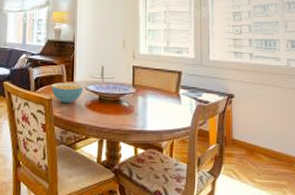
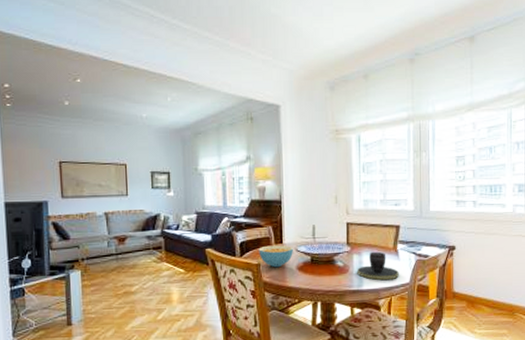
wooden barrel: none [141,94,181,123] -> present [357,251,399,281]

